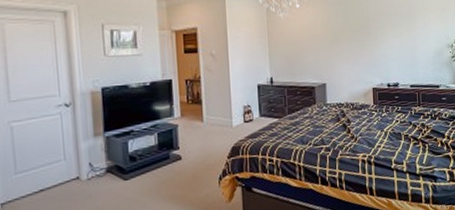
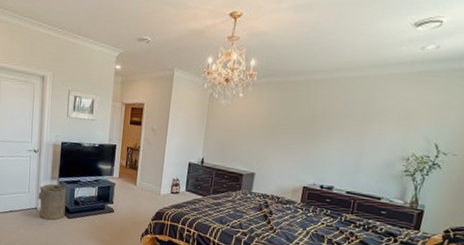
laundry hamper: none [78,139,119,189] -> present [37,183,67,220]

